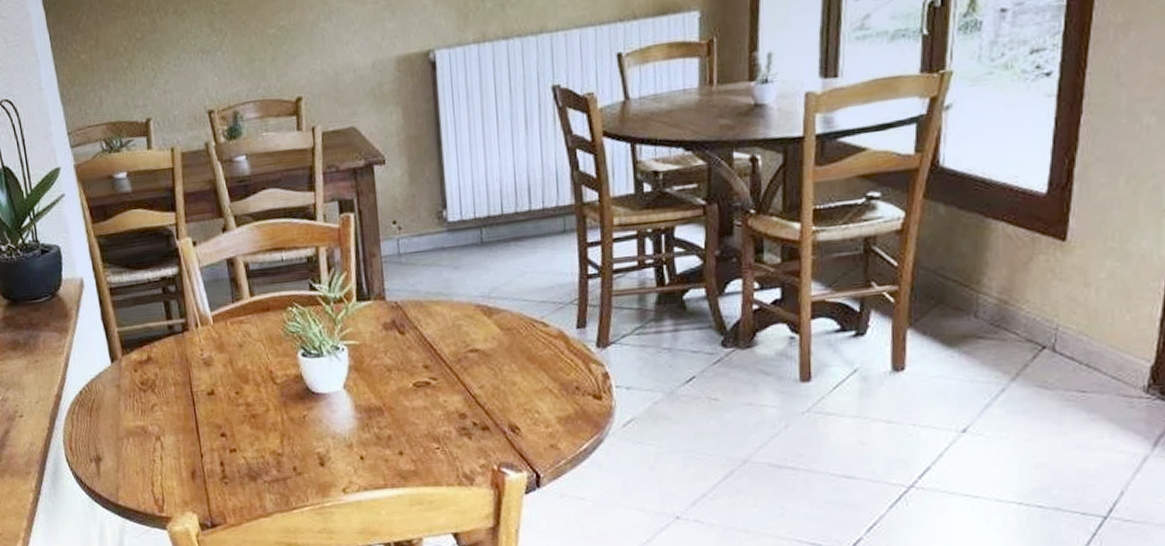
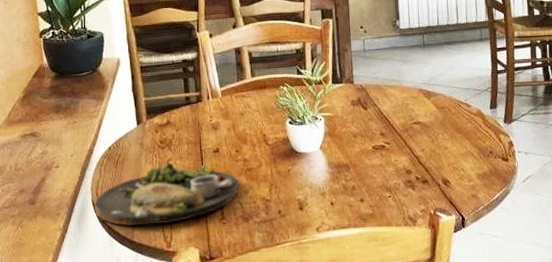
dinner plate: none [69,408,244,487] -> present [95,162,240,226]

